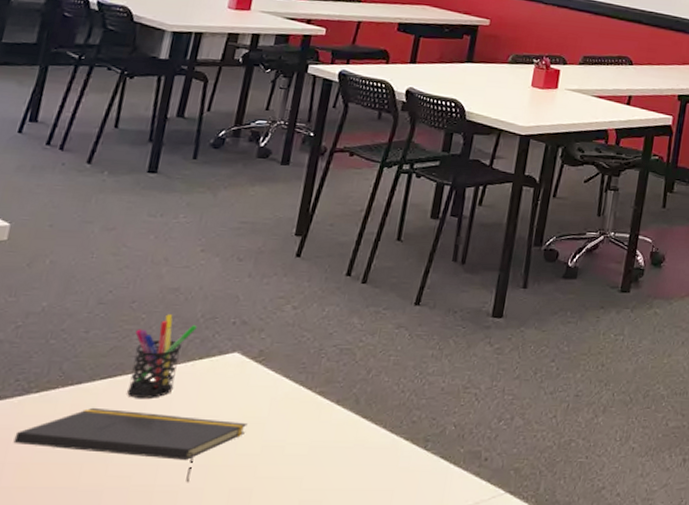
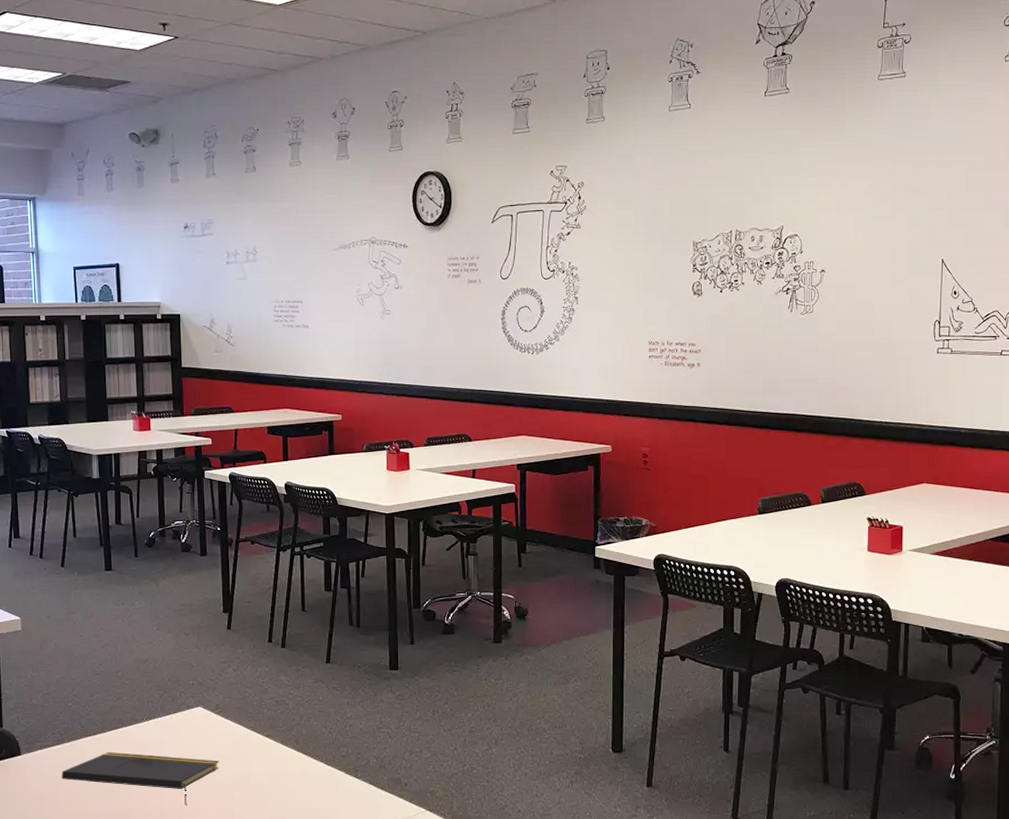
pen holder: present [127,314,197,398] -> none [125,680,167,744]

